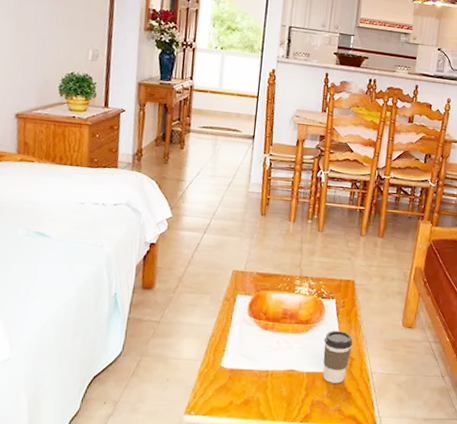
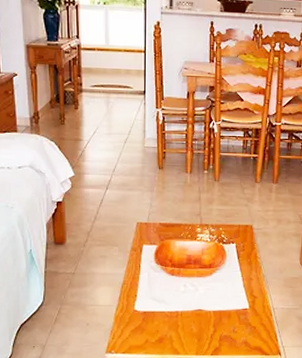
coffee cup: present [322,330,353,384] -> none [227,272,255,320]

